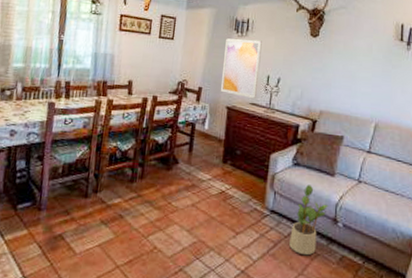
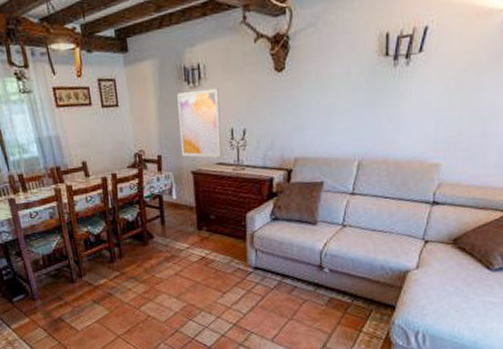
potted plant: present [289,185,329,256] -> none [276,237,313,303]

